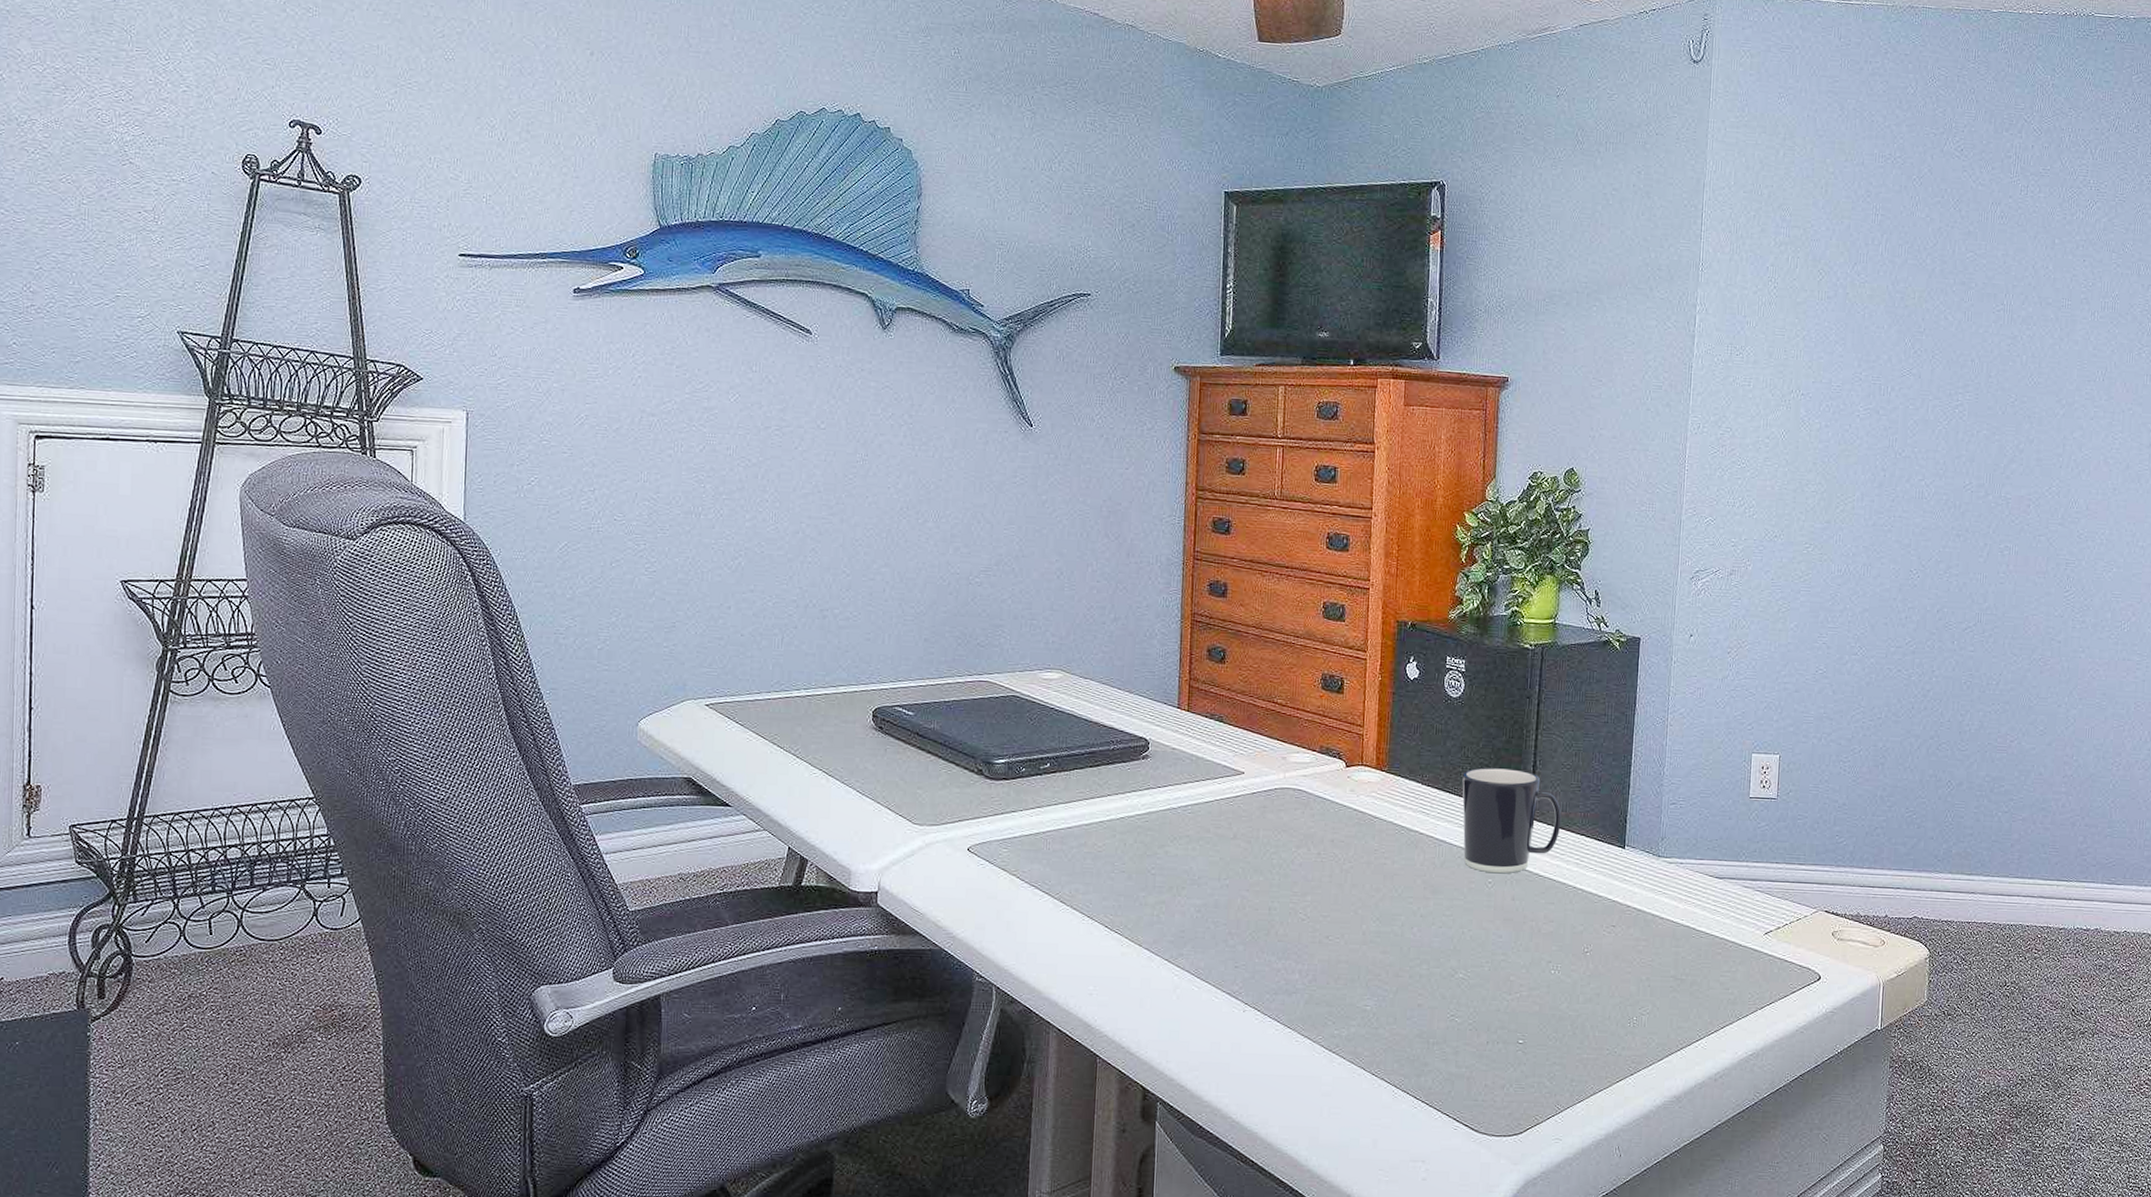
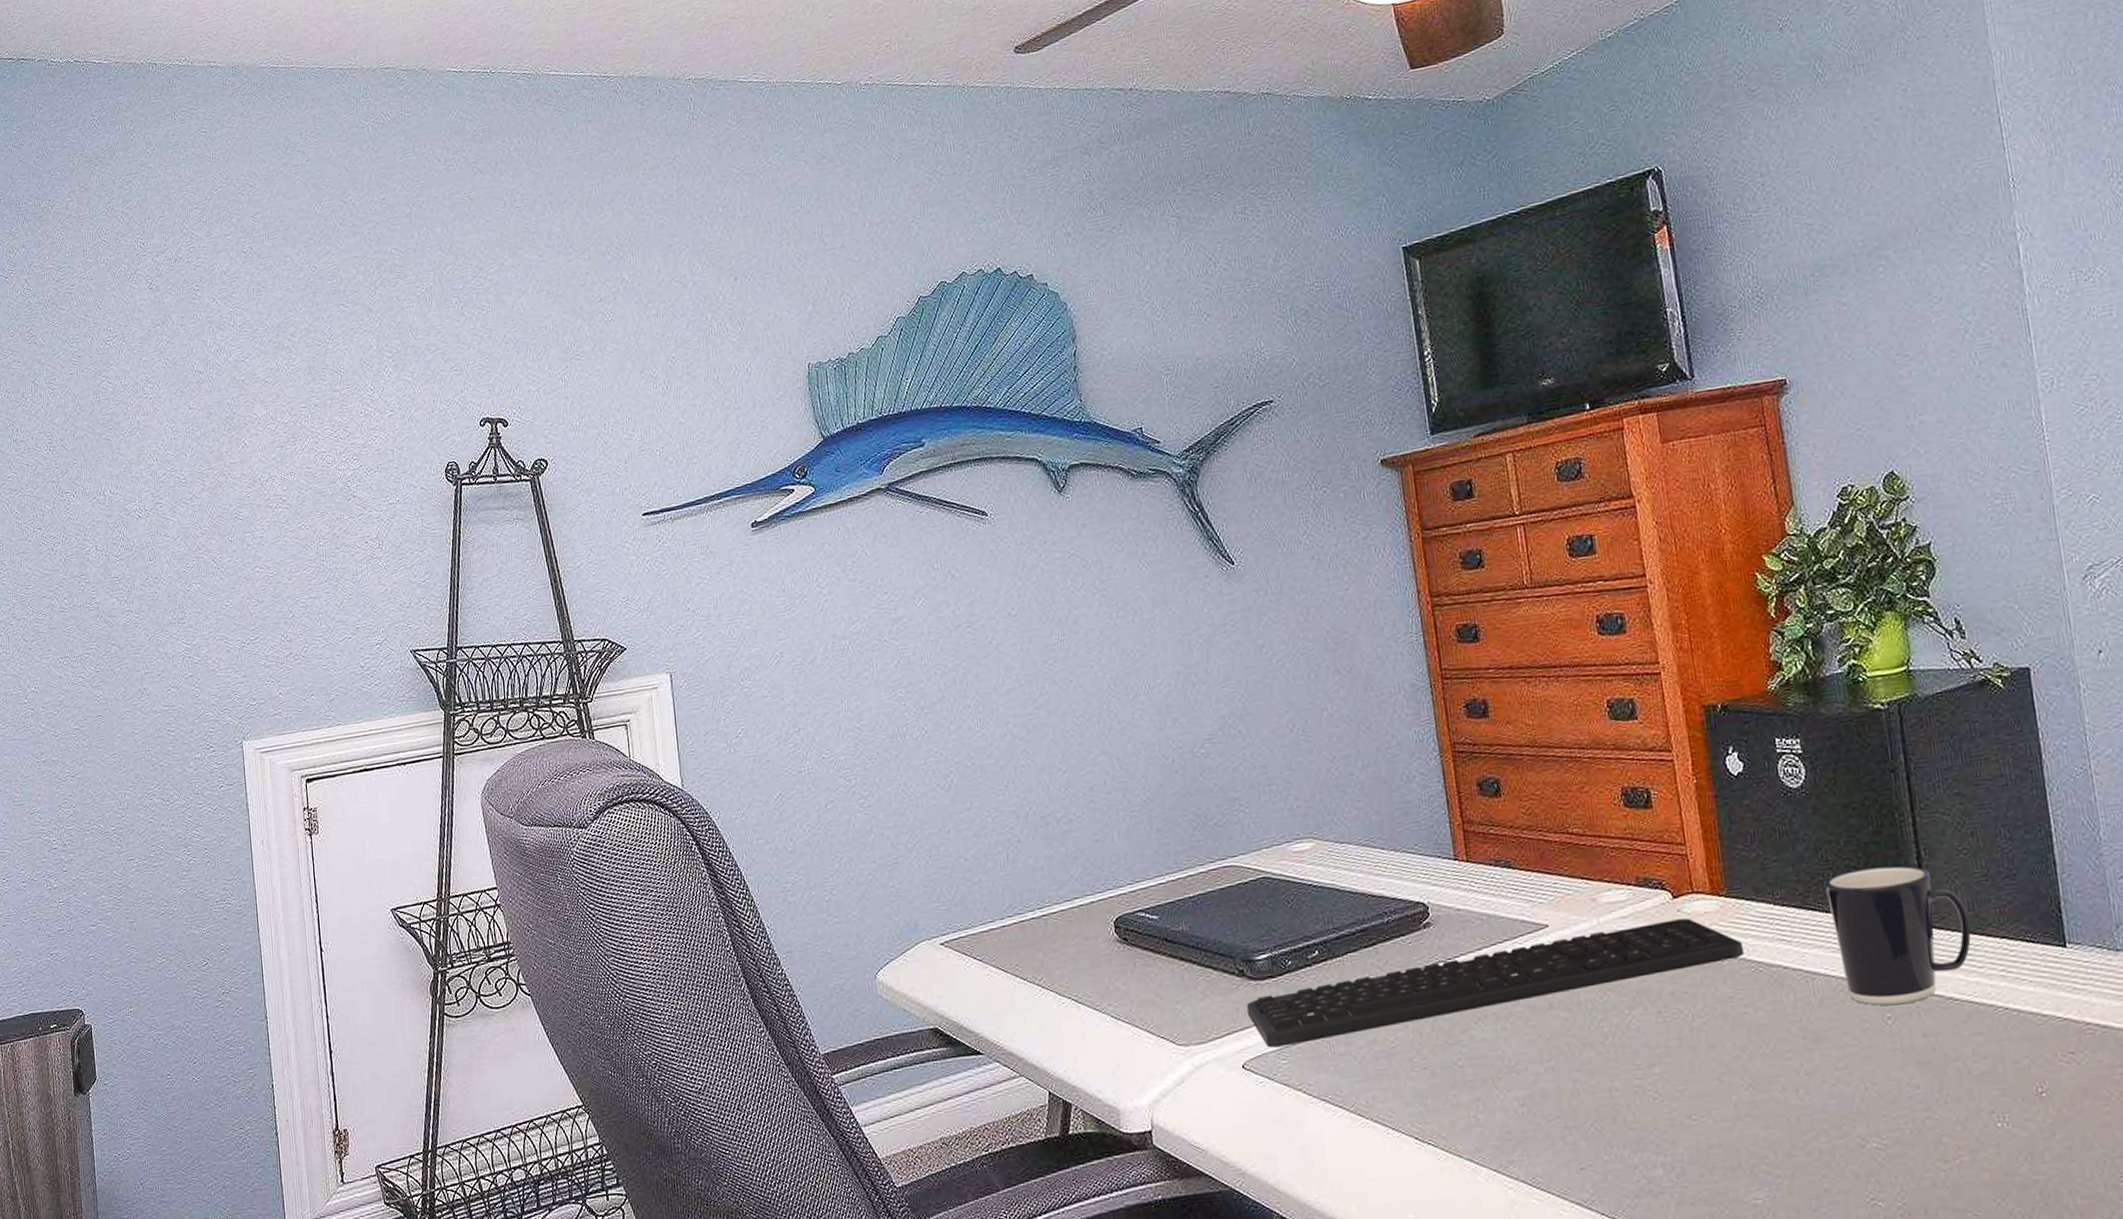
computer keyboard: none [980,783,1392,838] -> present [1247,918,1743,1048]

